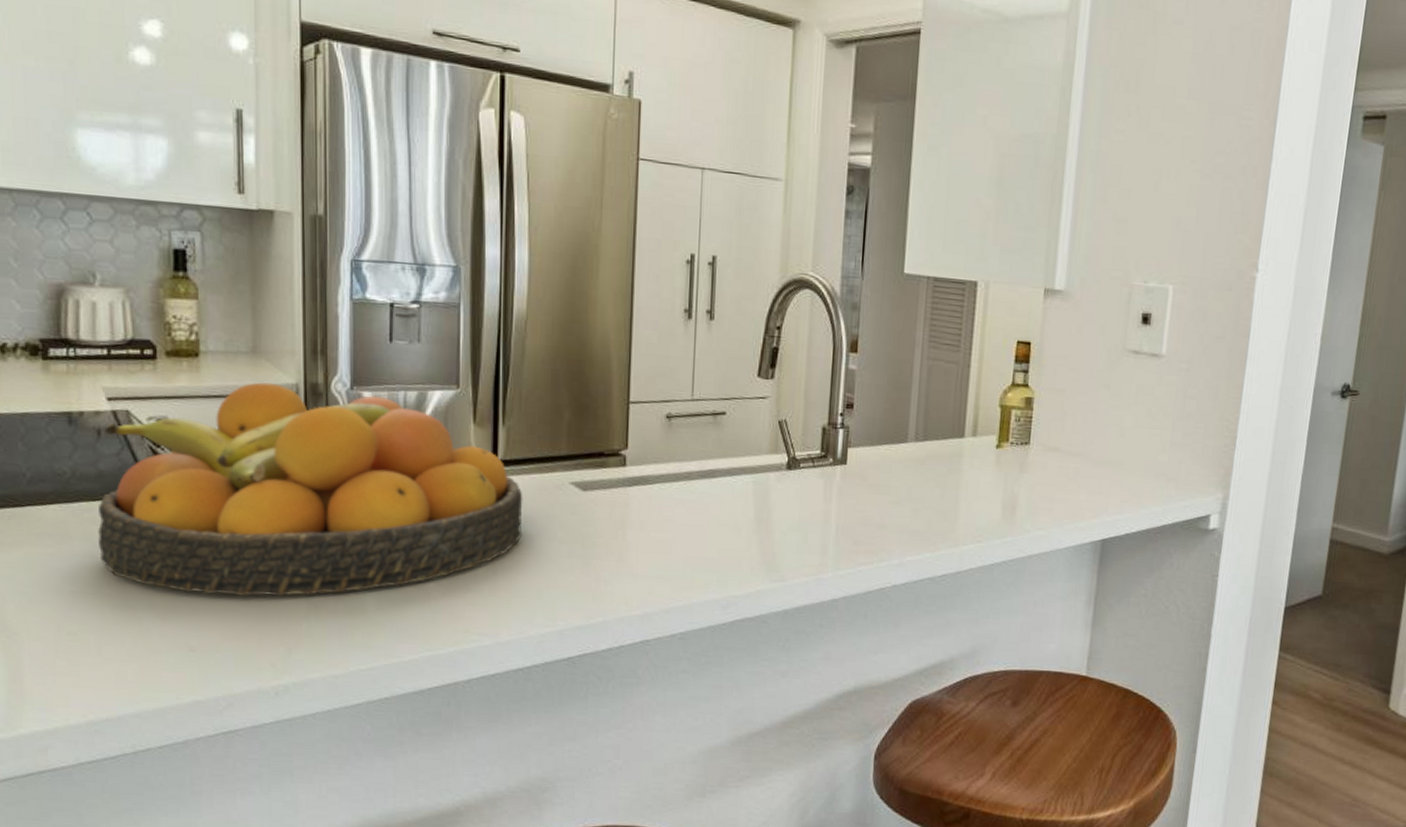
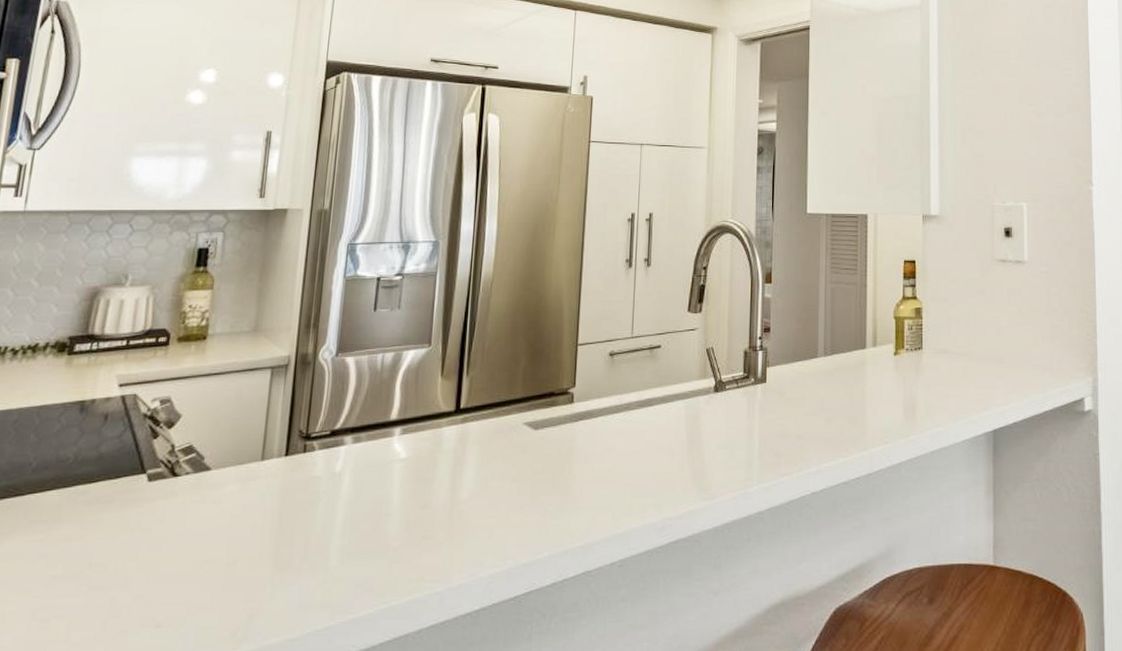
fruit bowl: present [98,382,523,597] -> none [86,357,481,566]

